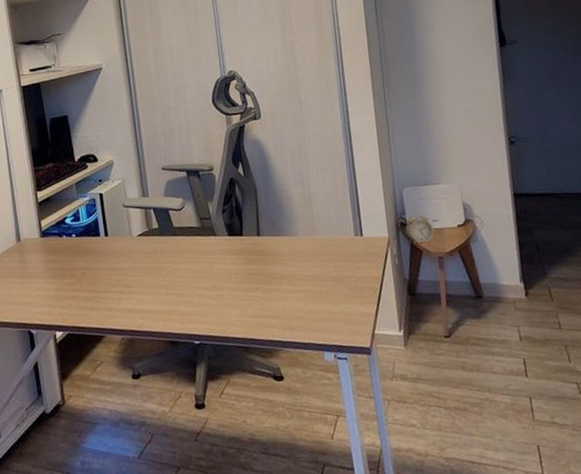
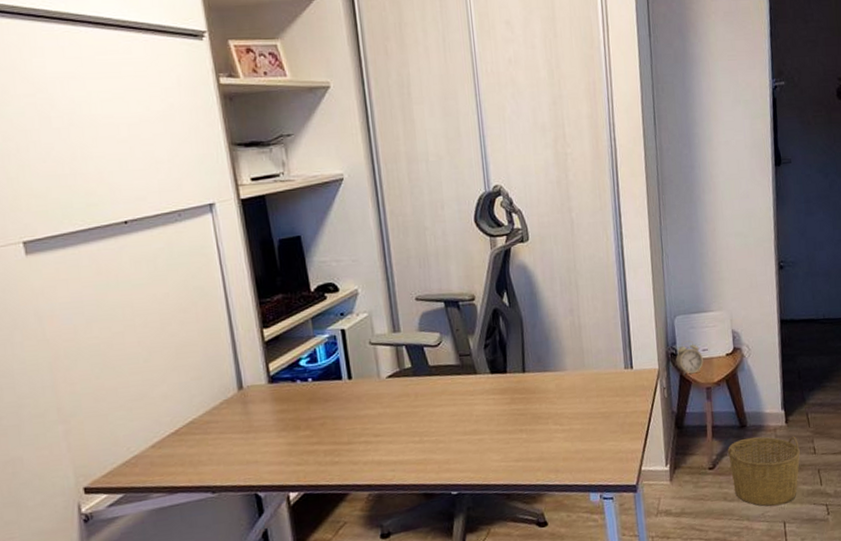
basket: none [464,308,544,380] -> present [728,436,800,506]

